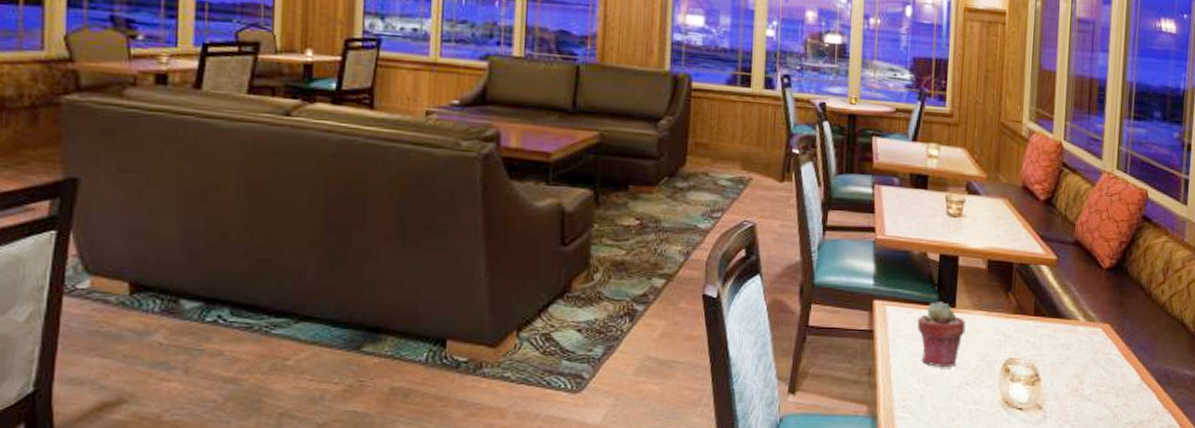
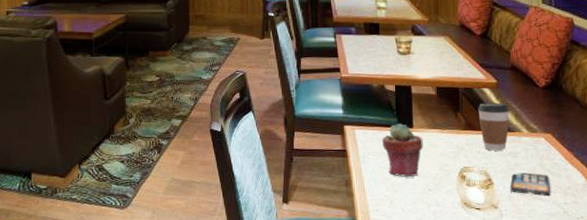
coffee cup: none [1032,283,1068,341] -> present [478,102,510,151]
smartphone: none [1058,368,1103,397] -> present [510,172,552,197]

